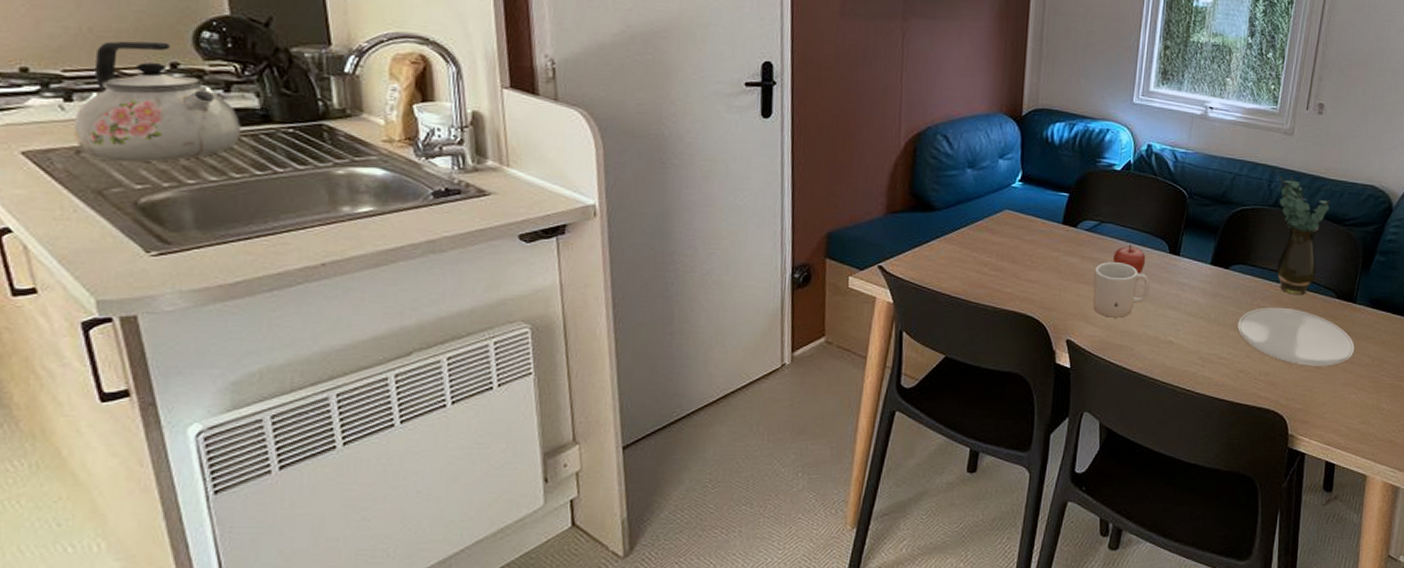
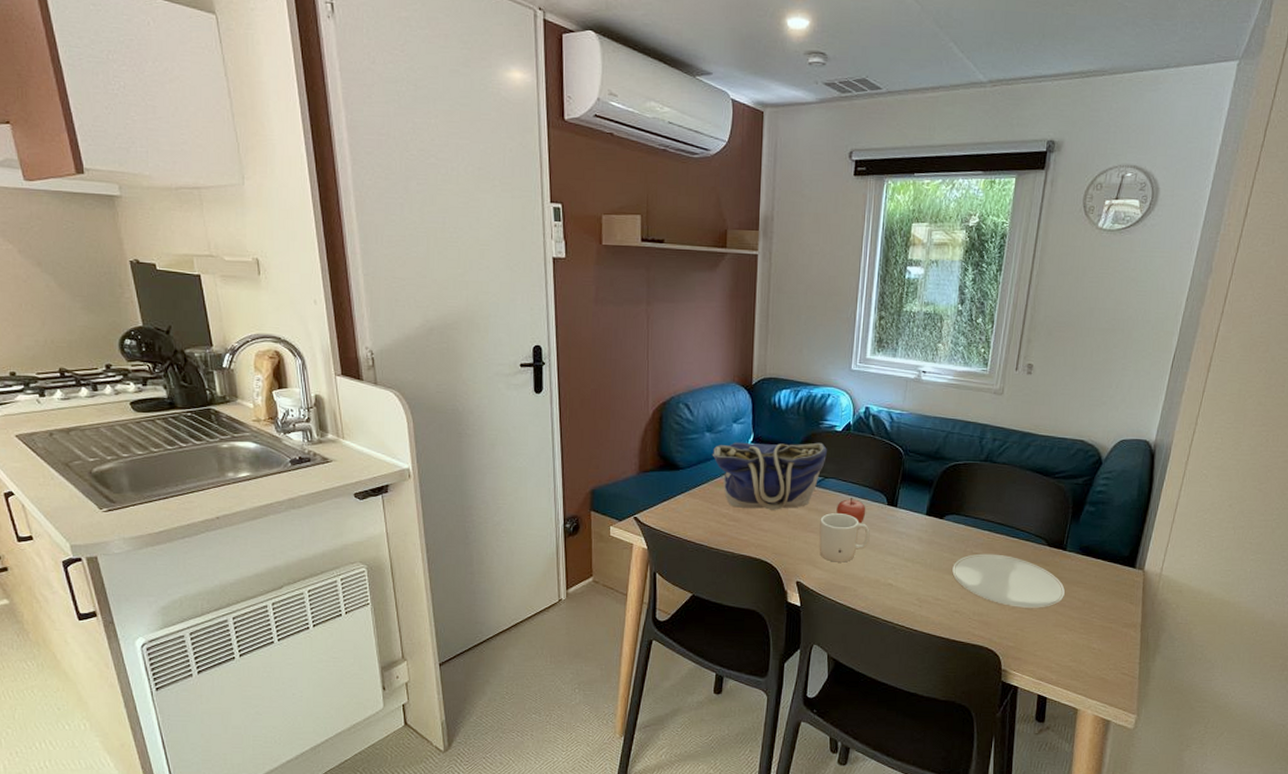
kettle: present [74,40,242,163] -> none [47,348,156,442]
tote bag: none [974,180,1104,258] -> present [713,442,827,510]
vase: present [1276,176,1330,295] -> none [988,433,1040,542]

